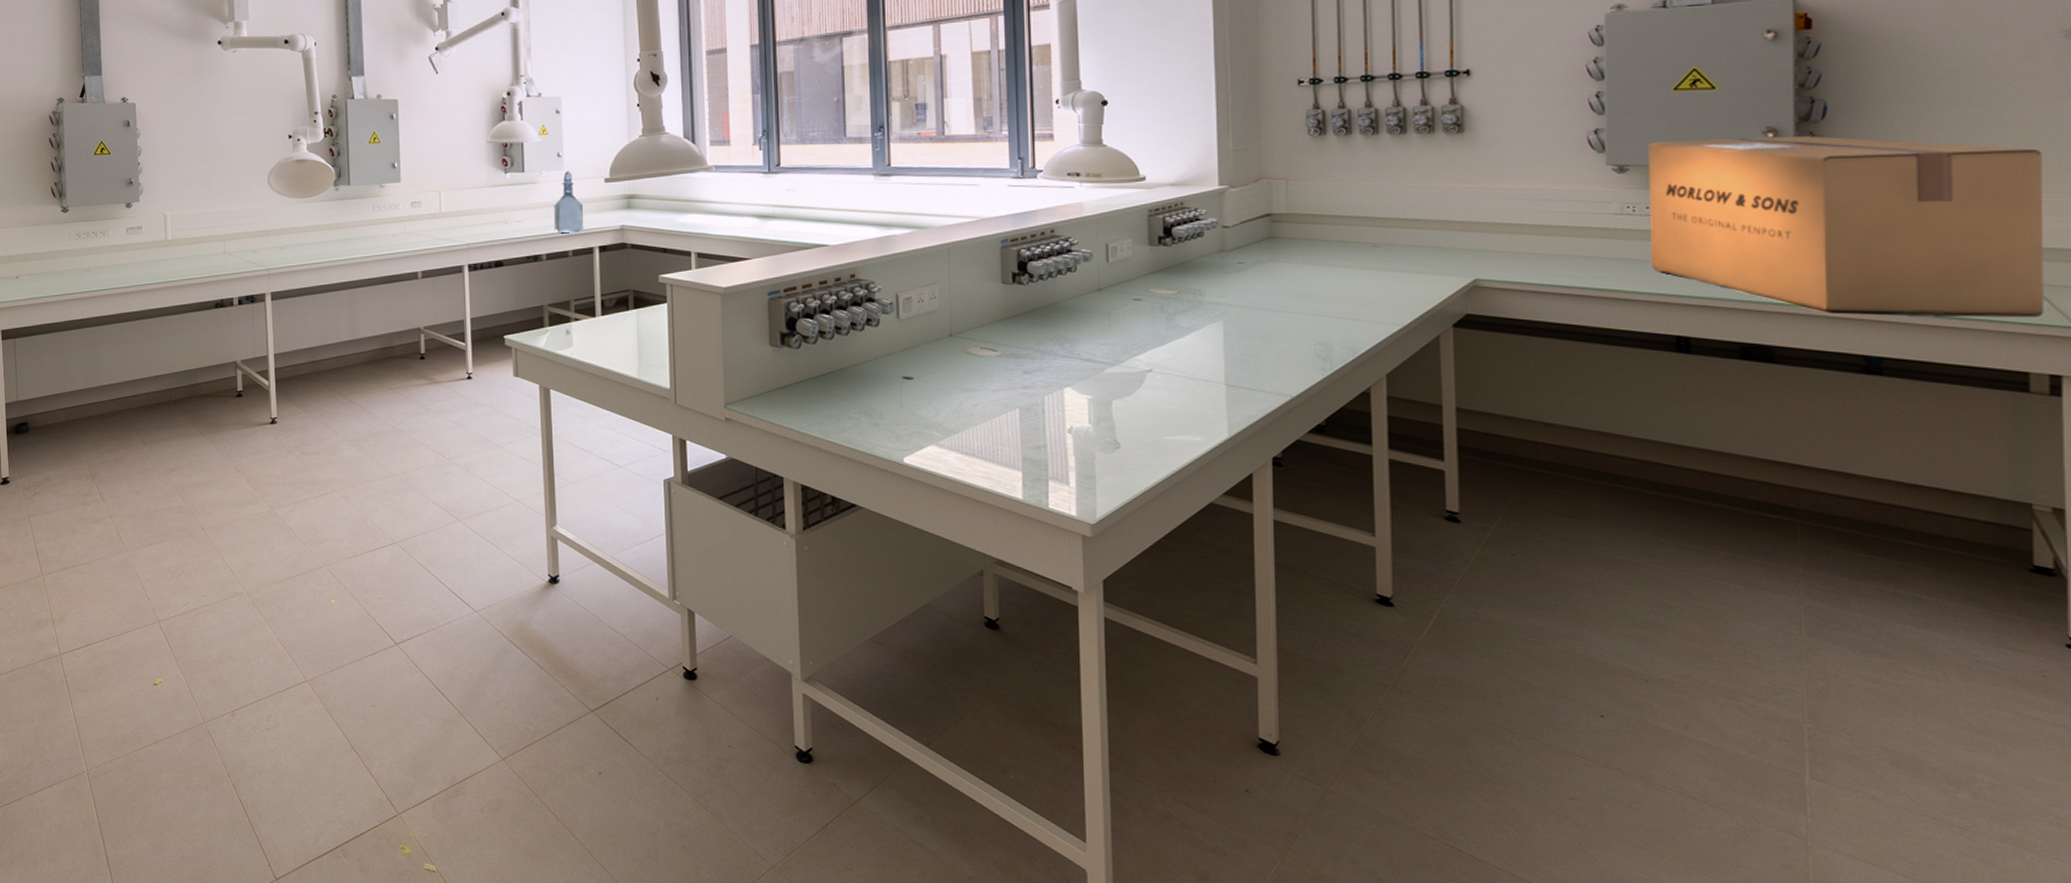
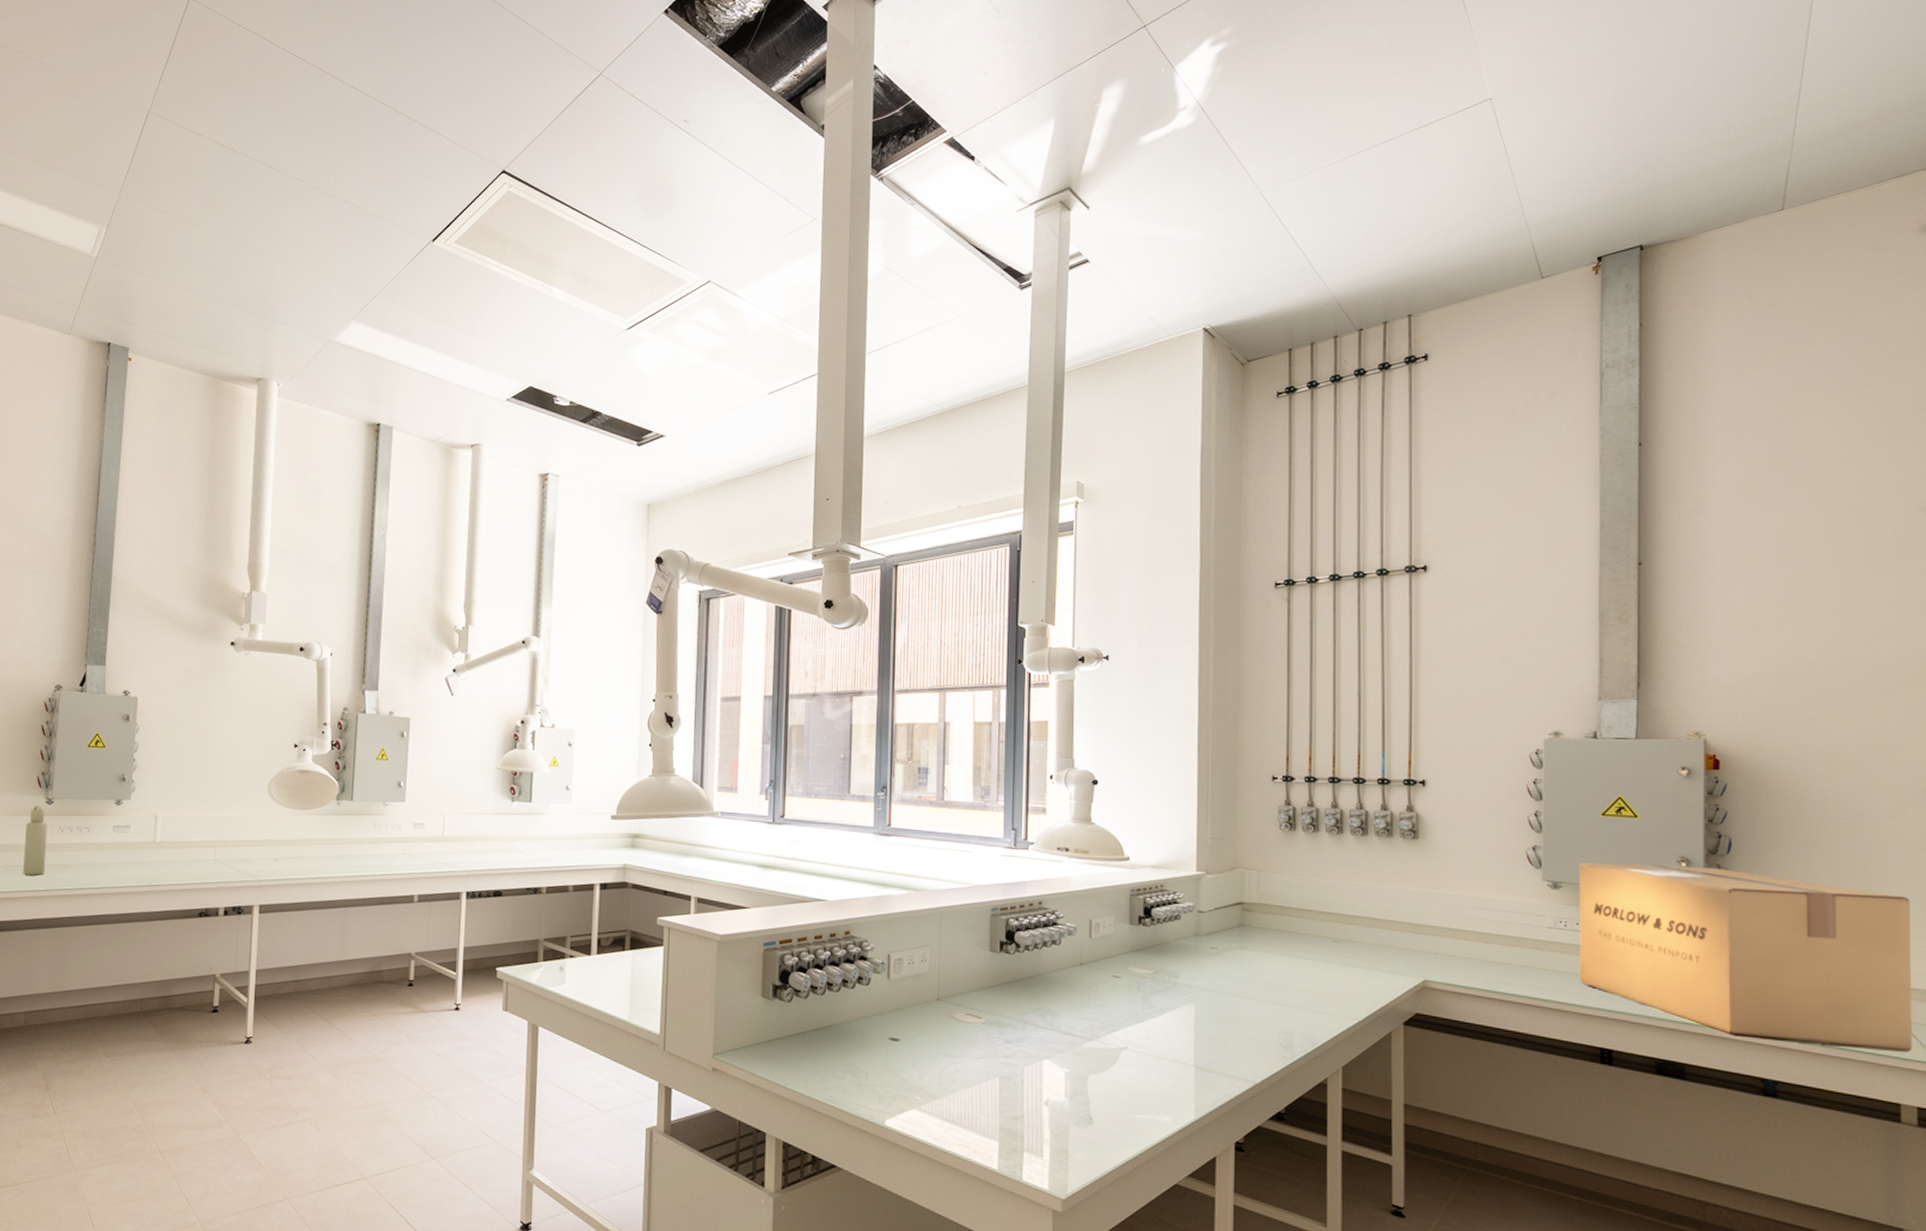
bottle: none [46,214,68,281] -> present [23,805,48,876]
bottle: present [553,171,584,234] -> none [556,805,588,869]

